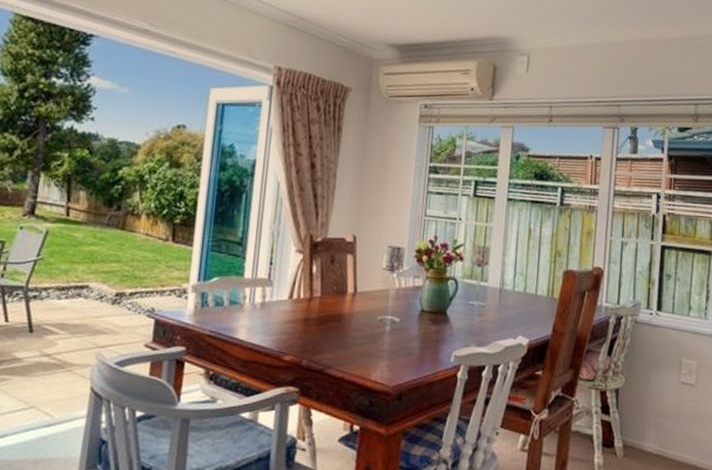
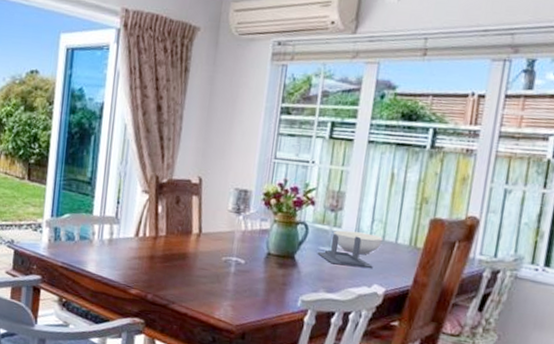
napkin holder: none [467,289,517,320] -> present [317,234,373,268]
bowl: none [481,284,525,308] -> present [333,230,383,255]

